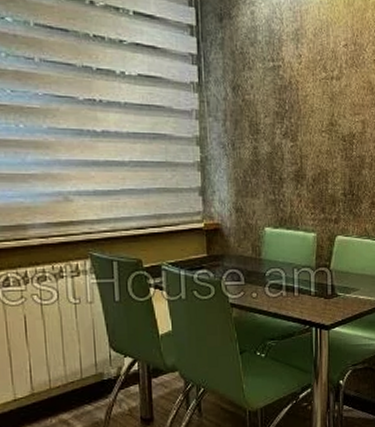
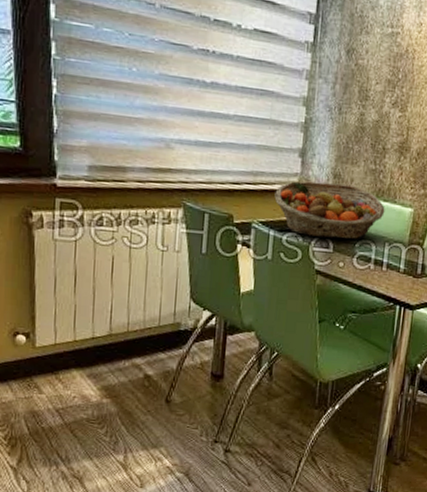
fruit basket: none [180,217,290,272] -> present [274,180,385,240]

